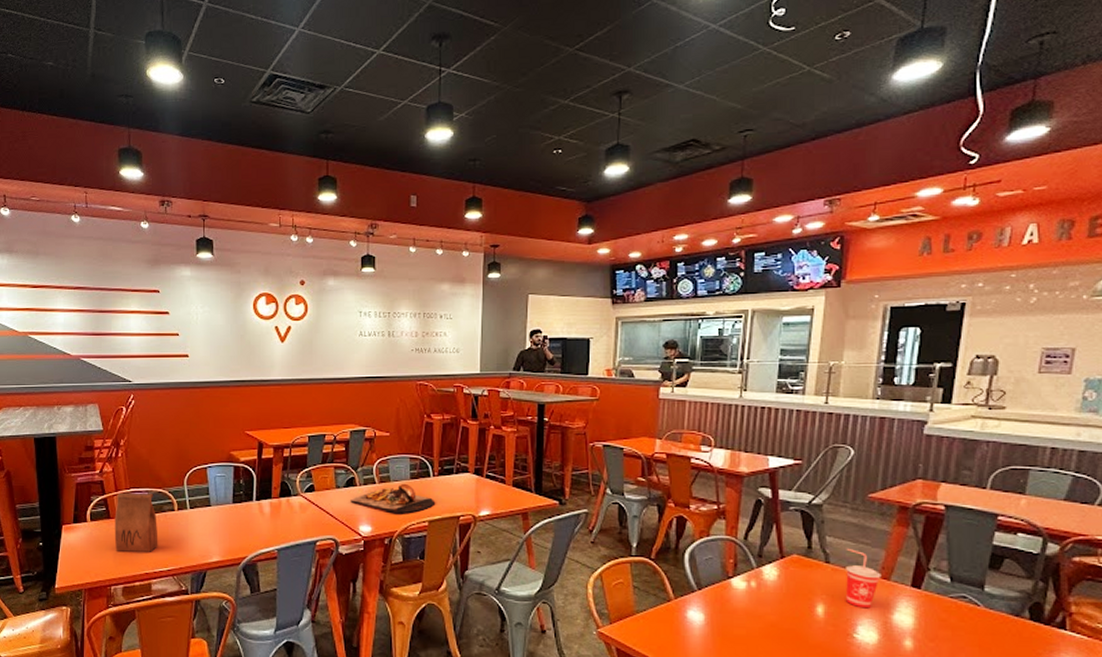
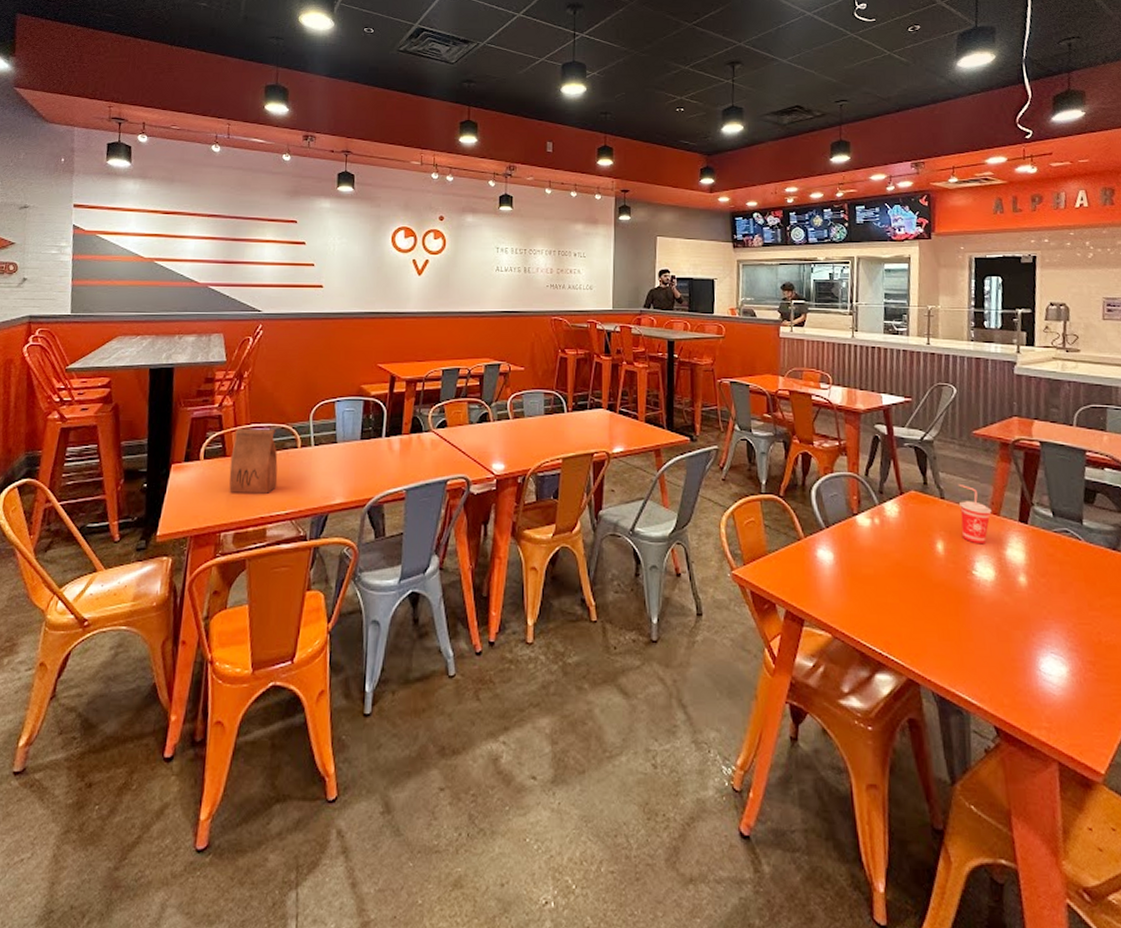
food tray: present [350,483,434,514] -> none [483,419,568,451]

